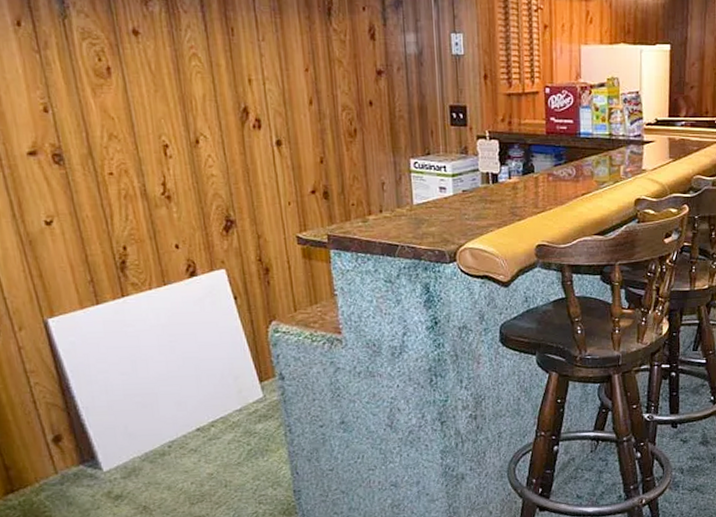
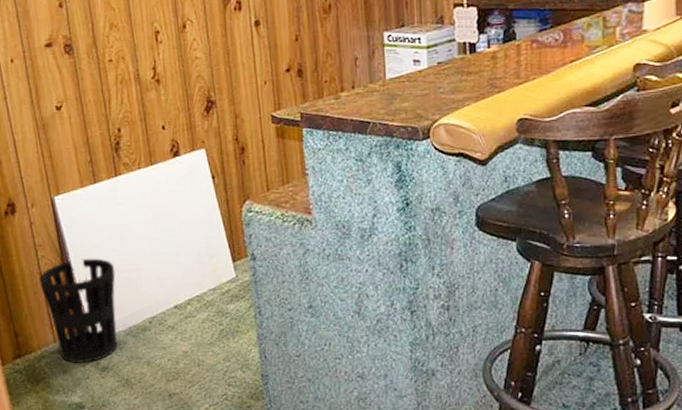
wastebasket: none [32,383,133,495] -> present [38,258,118,364]

